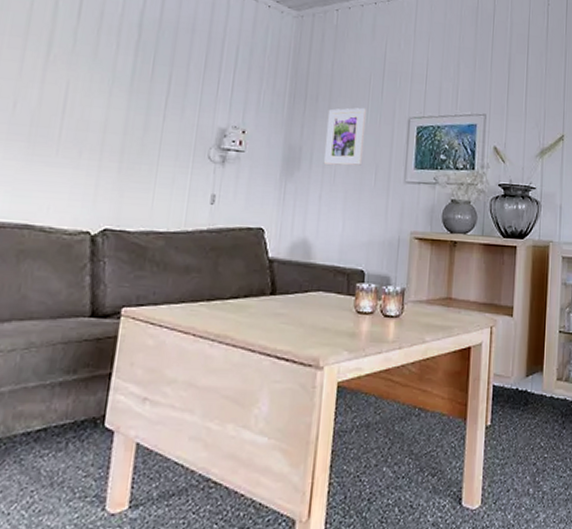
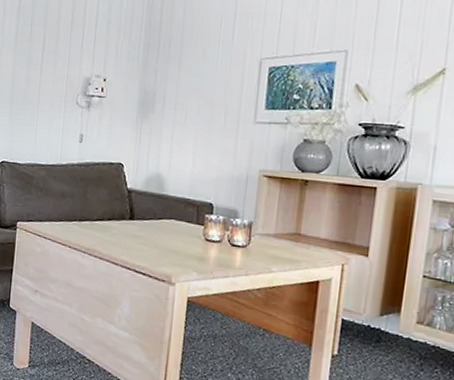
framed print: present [323,107,367,166] -> none [175,51,218,108]

